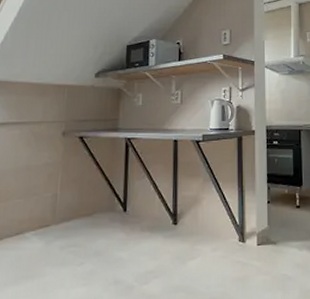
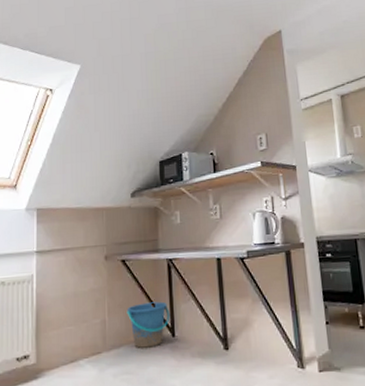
bucket: none [80,178,124,222] -> present [126,301,170,348]

